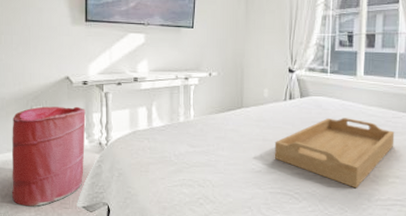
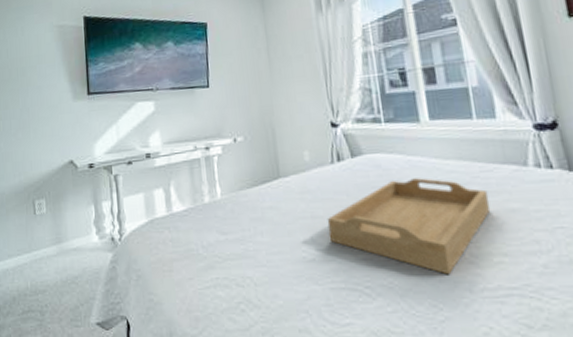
laundry hamper: present [11,106,86,206] -> none [13,195,96,326]

